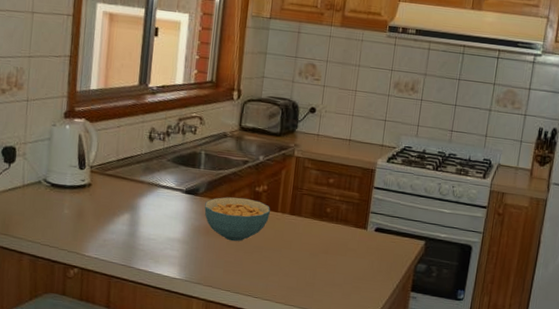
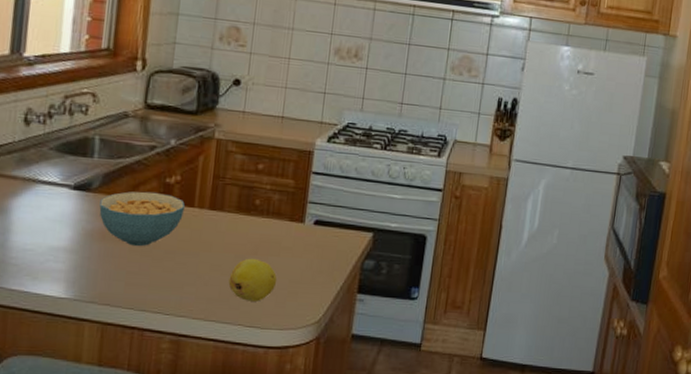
fruit: none [304,256,344,293] -> present [228,258,278,302]

